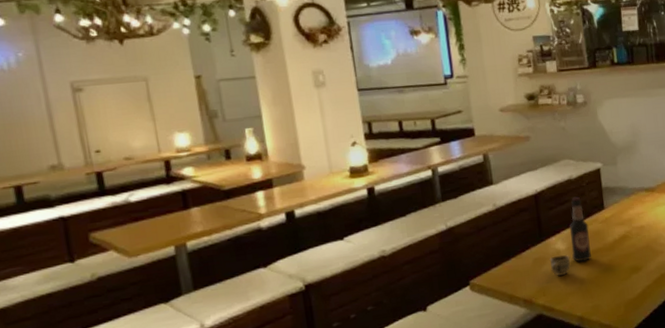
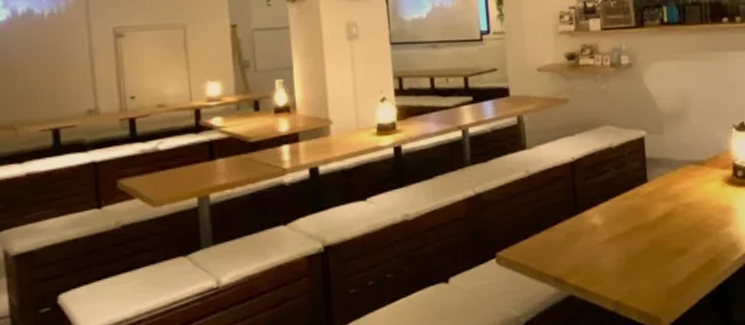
cup: present [550,254,571,276] -> none [585,230,608,254]
bottle: present [569,196,591,262] -> none [607,167,631,240]

